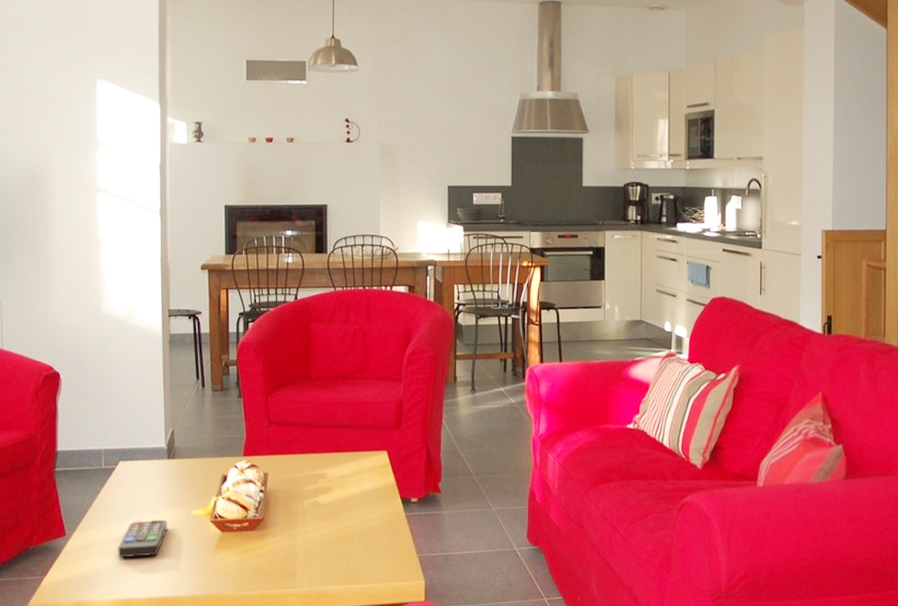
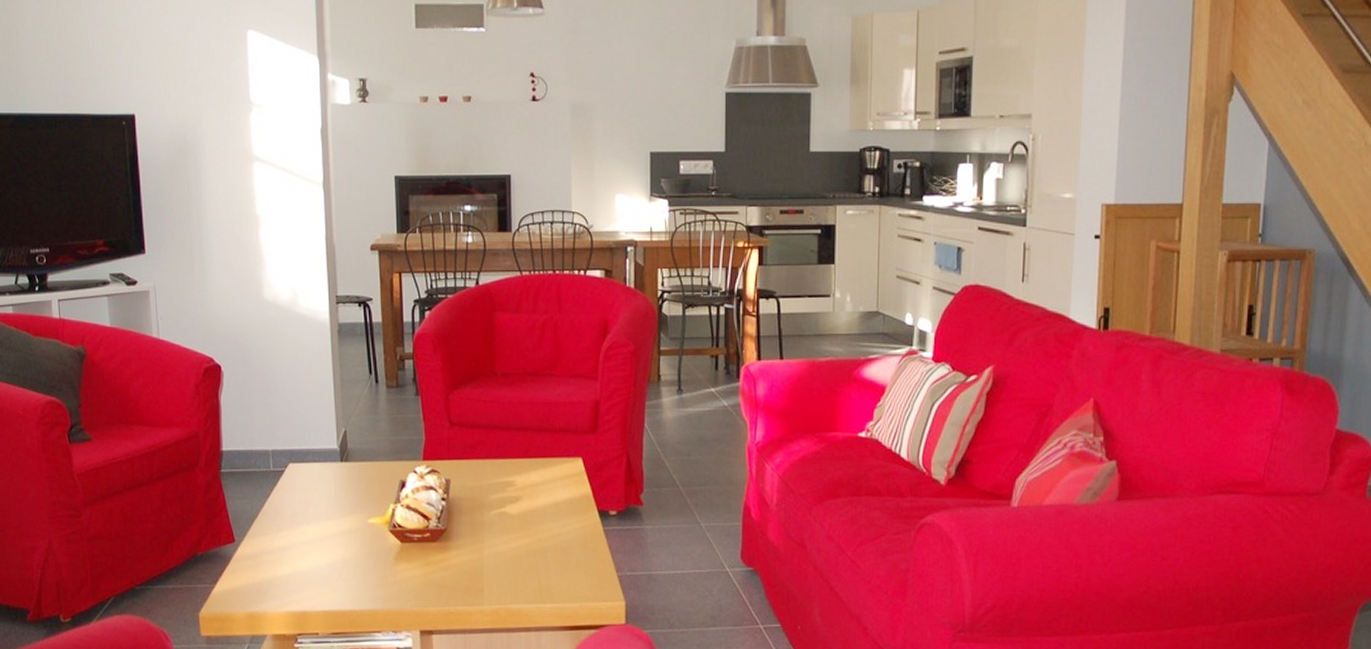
remote control: present [117,519,167,558] -> none [289,527,343,568]

